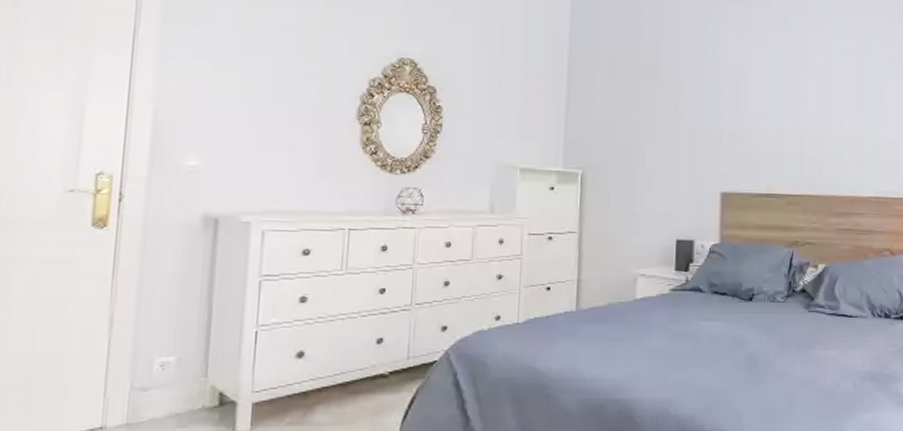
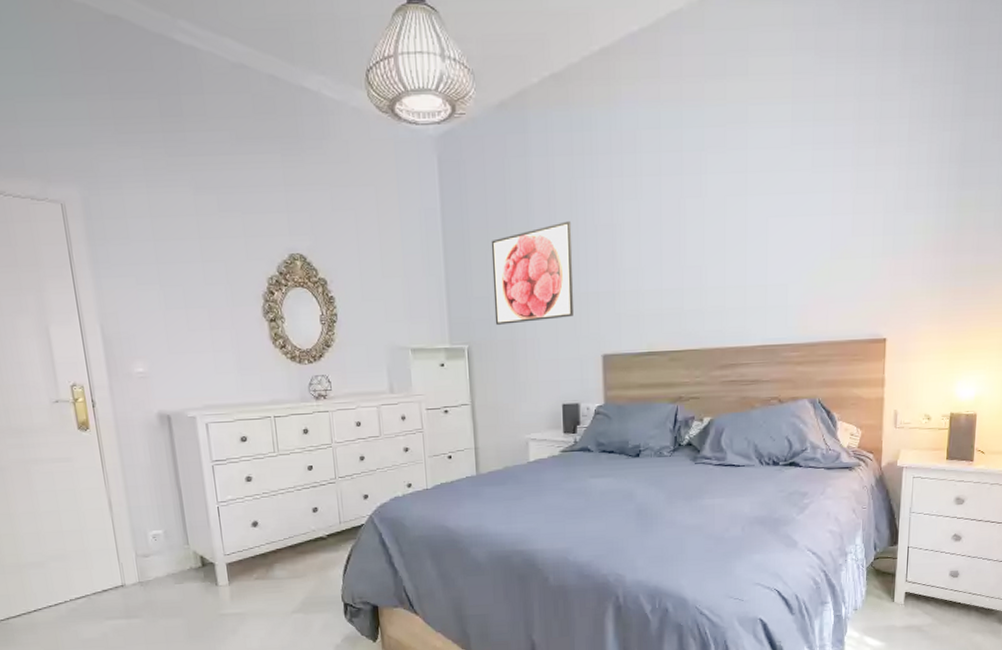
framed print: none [613,60,699,153] -> present [491,221,574,325]

